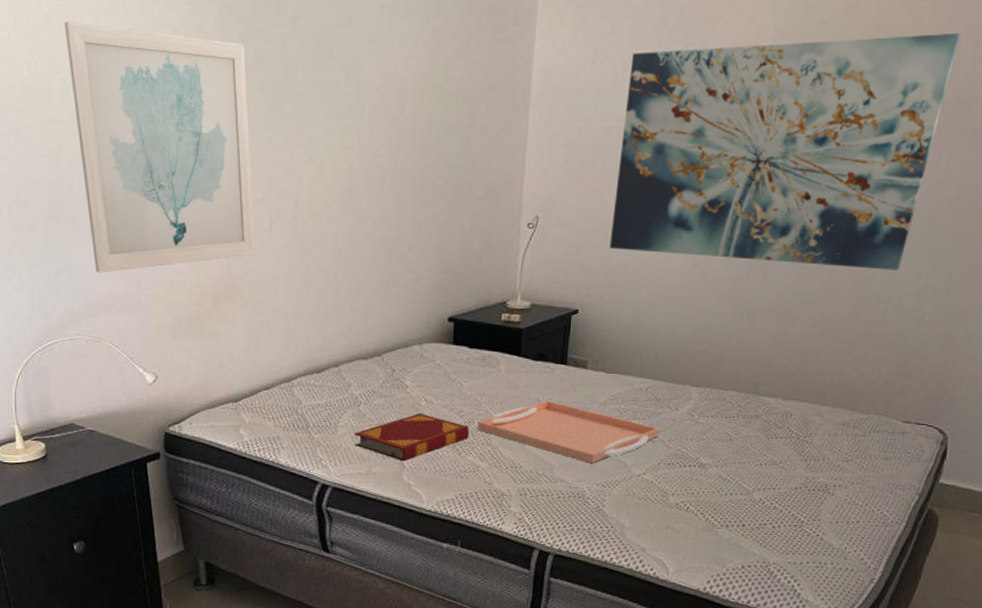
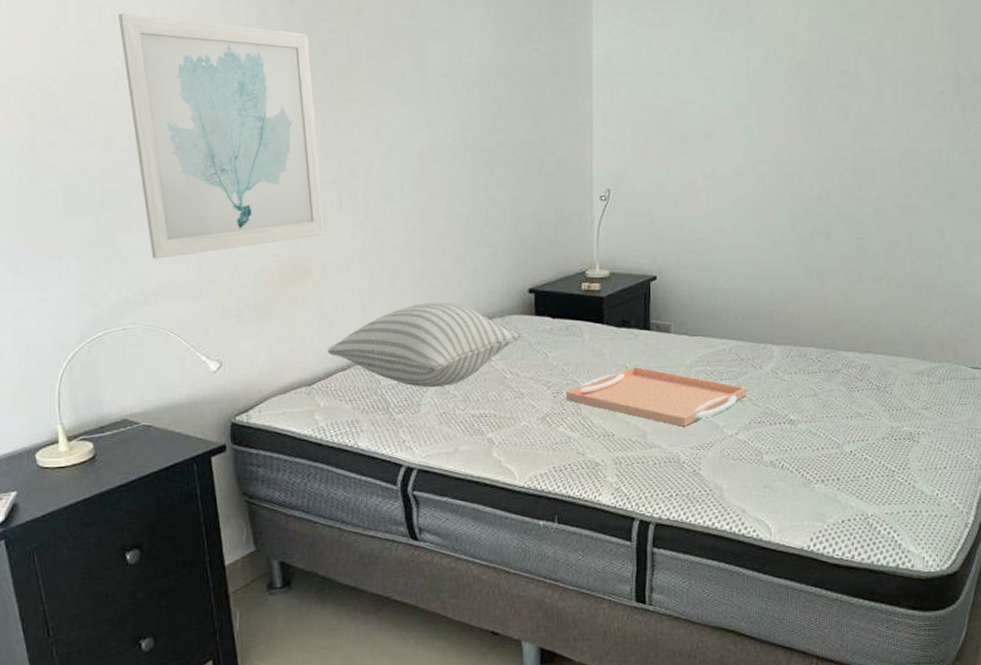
pillow: none [254,326,440,411] -> present [328,302,523,388]
hardback book: present [354,413,469,462] -> none [438,386,558,438]
wall art: present [609,32,961,270] -> none [680,22,969,229]

